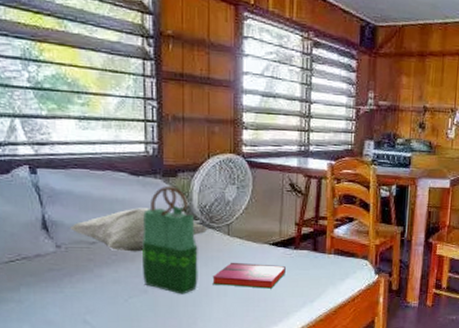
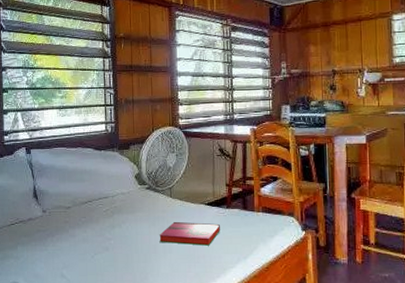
decorative pillow: present [69,208,208,252] -> none [52,176,154,215]
tote bag: present [142,185,198,294] -> none [104,157,148,251]

